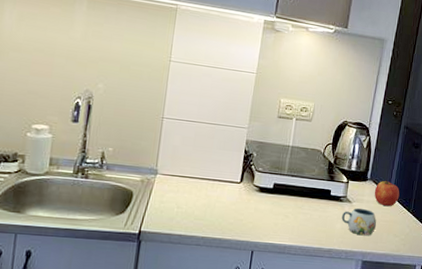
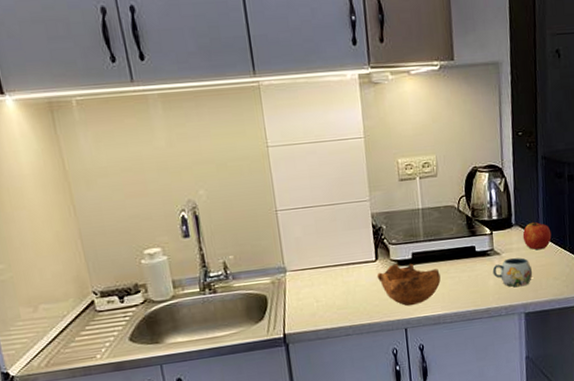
bowl: none [237,189,295,231] -> present [376,264,441,306]

